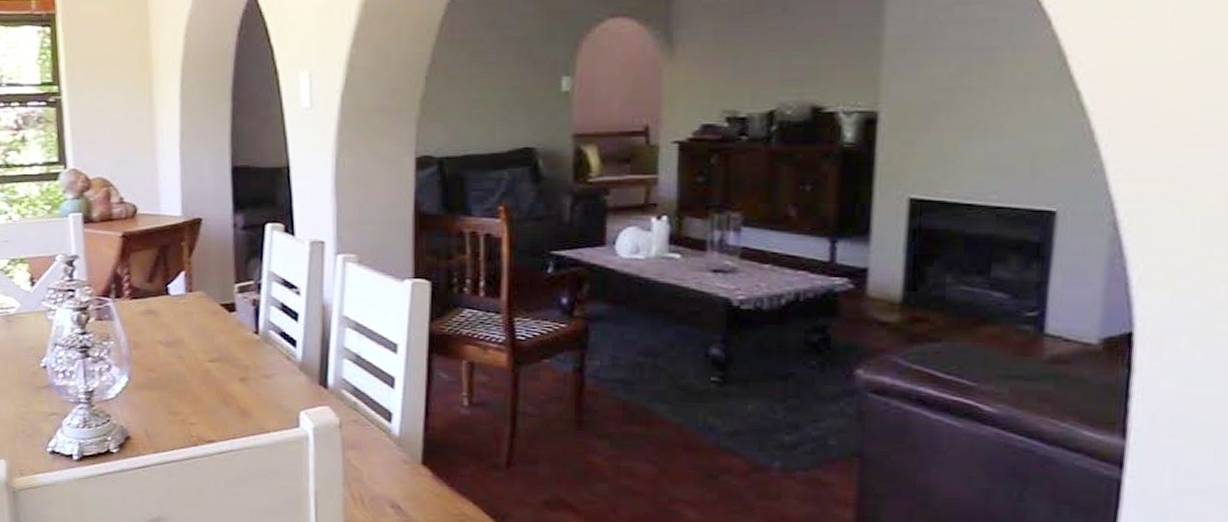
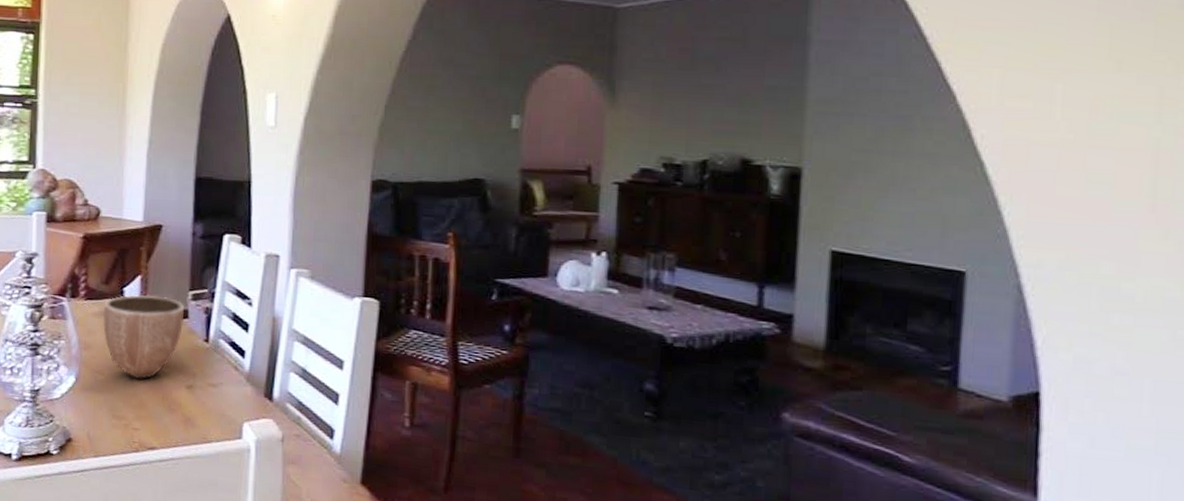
decorative bowl: none [149,290,232,376] -> present [103,294,185,380]

